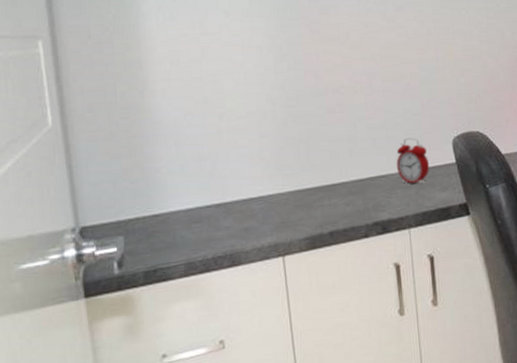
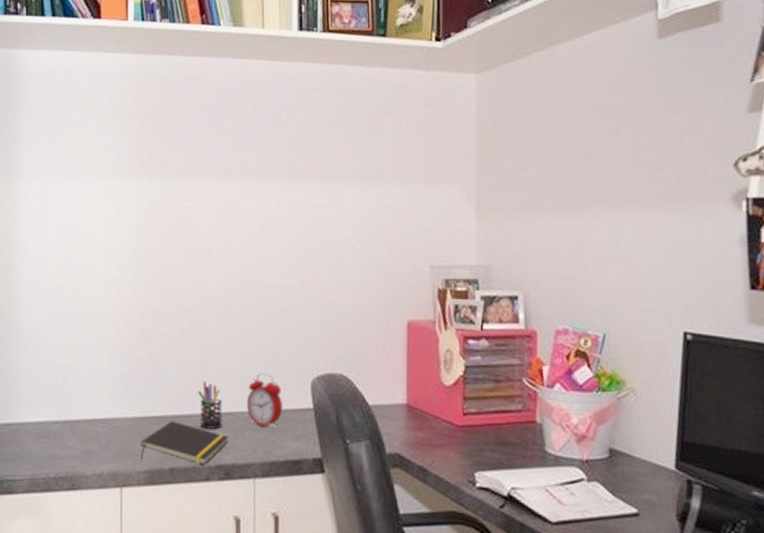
notepad: none [298,190,383,230] -> present [140,421,229,465]
pen holder: none [349,151,375,193] -> present [197,381,222,429]

